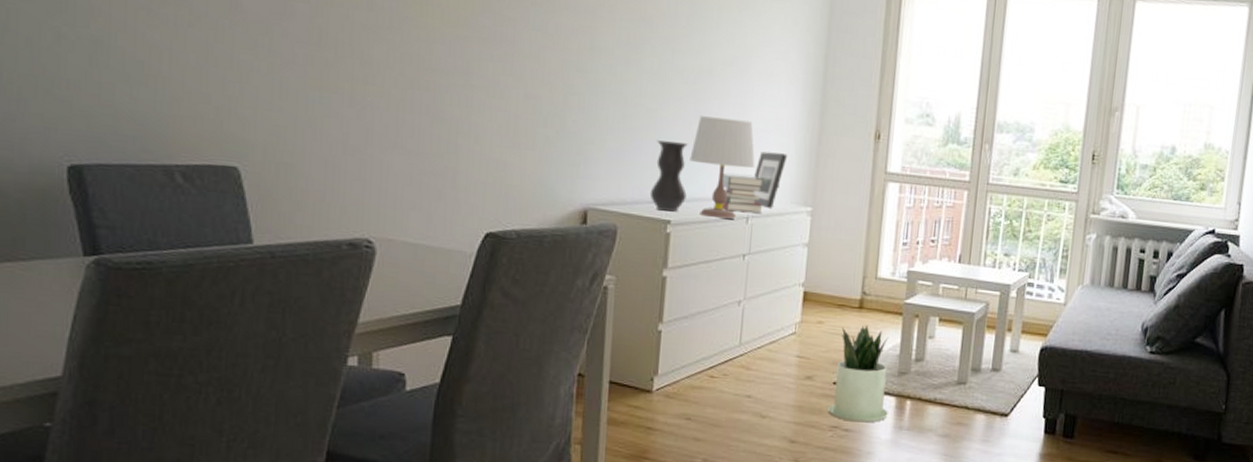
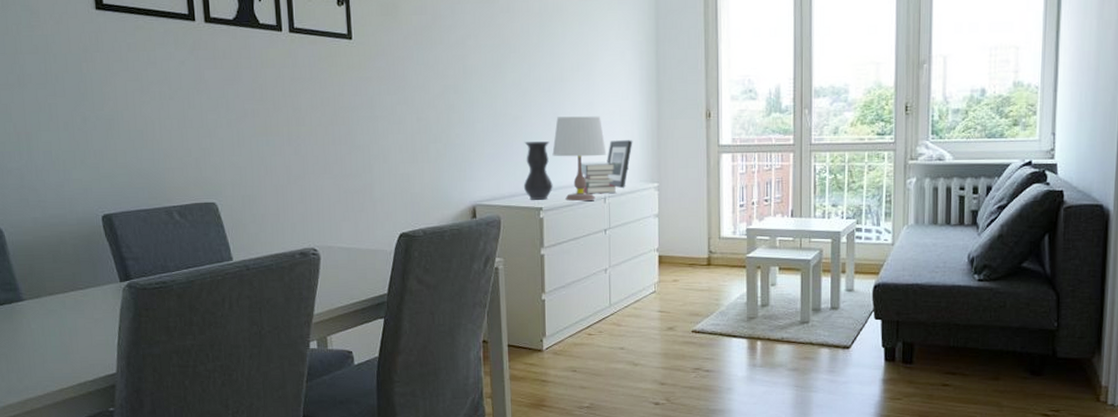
planter: present [828,325,889,423] -> none [690,279,742,363]

